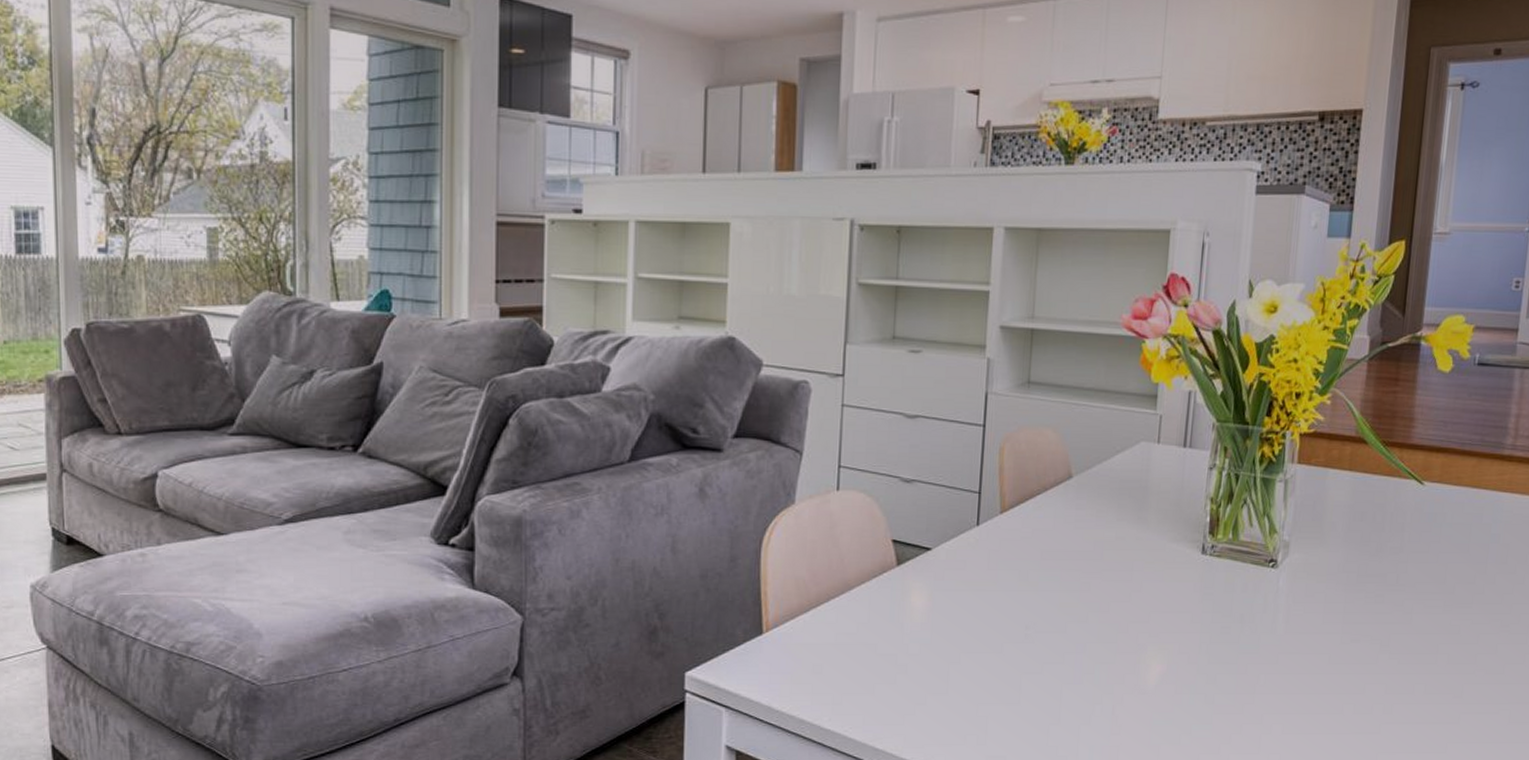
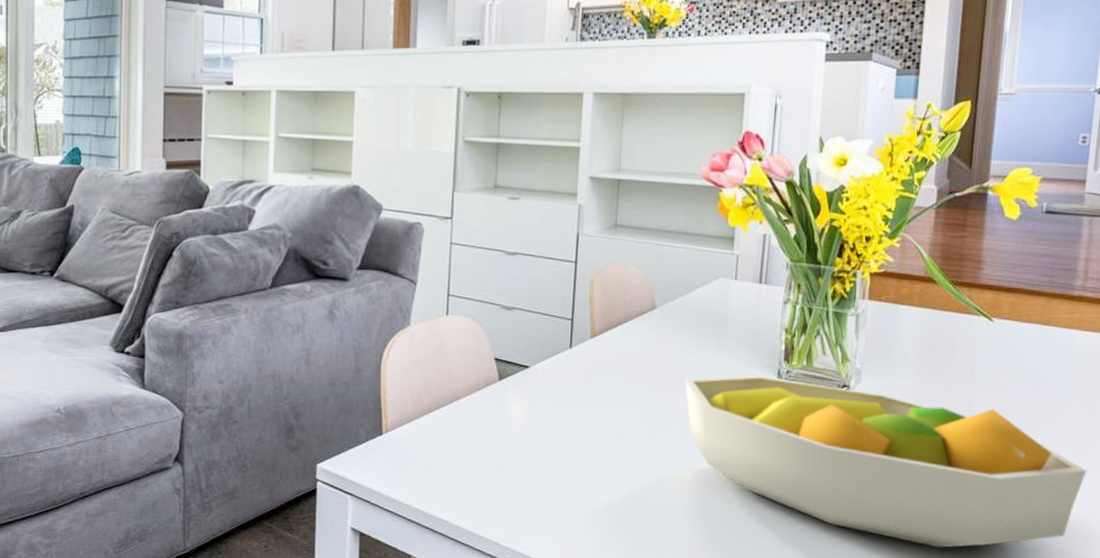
fruit bowl: none [1102,551,1514,736] -> present [685,375,1087,548]

